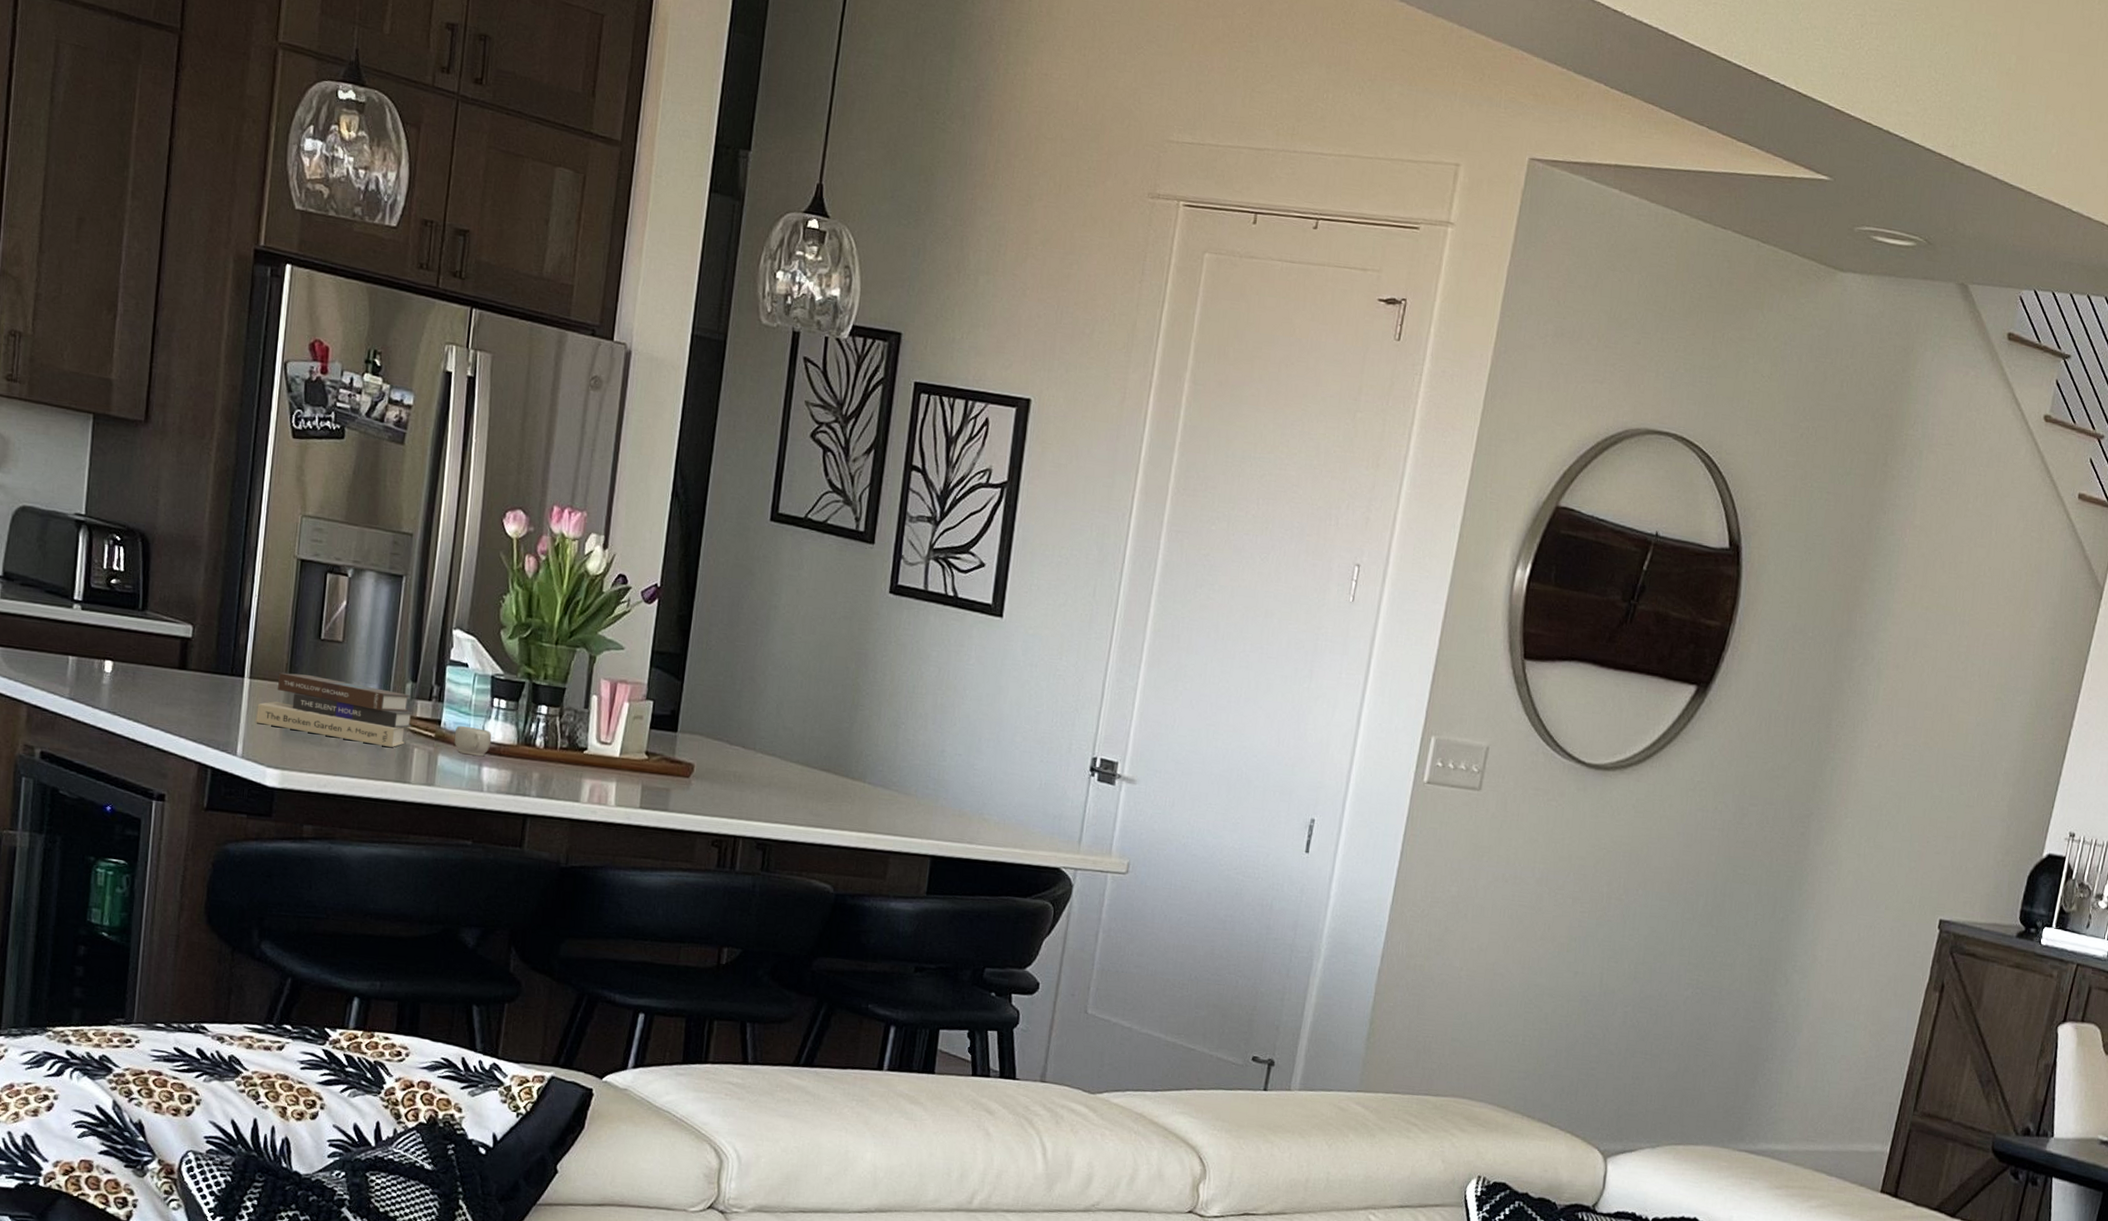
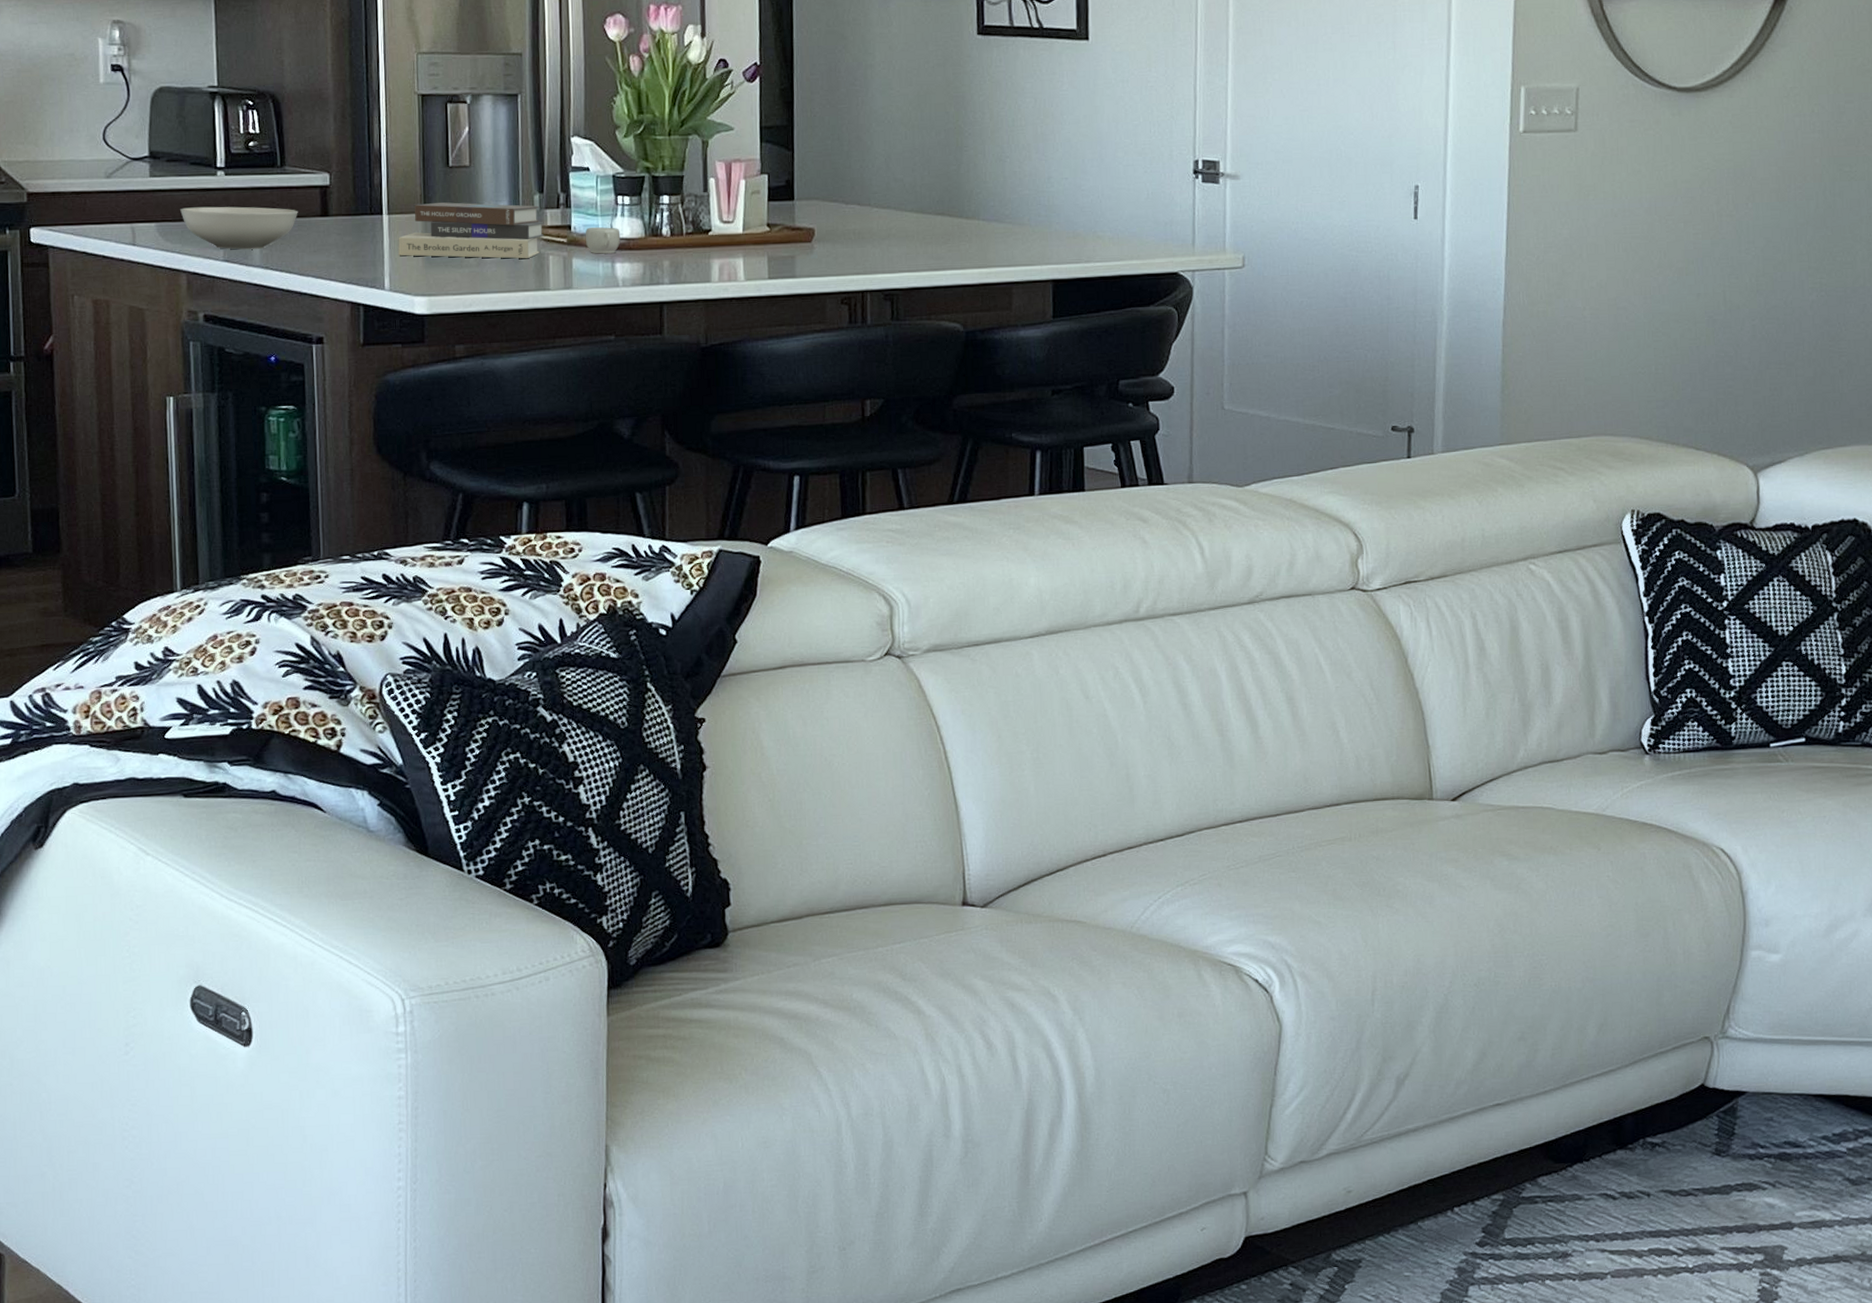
bowl: none [29,636,155,693] -> present [180,206,298,250]

